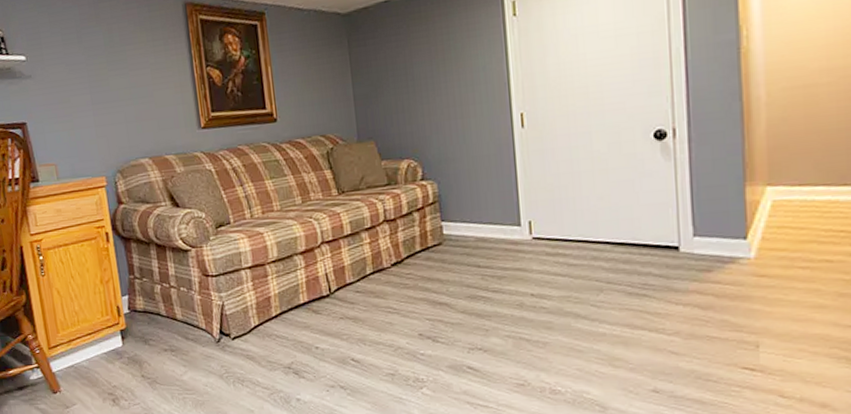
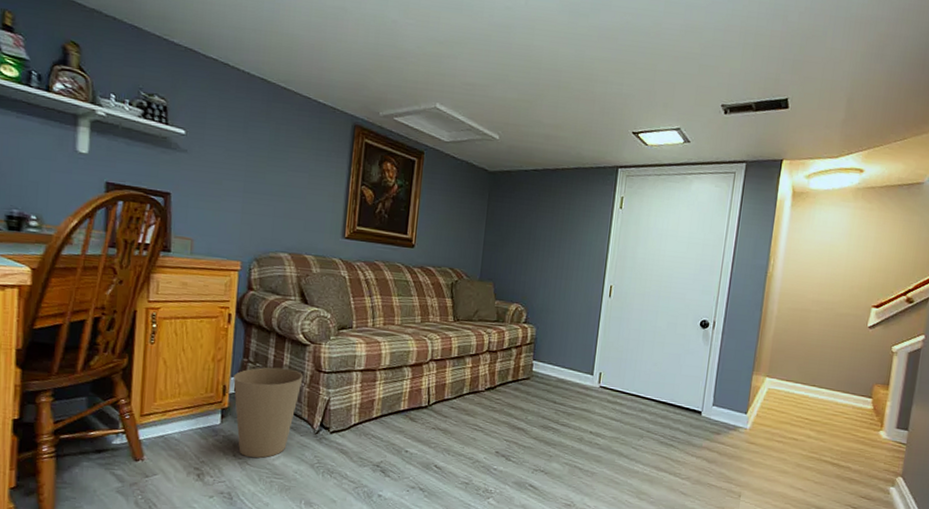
trash bin: none [123,278,192,376] -> present [233,367,304,459]

